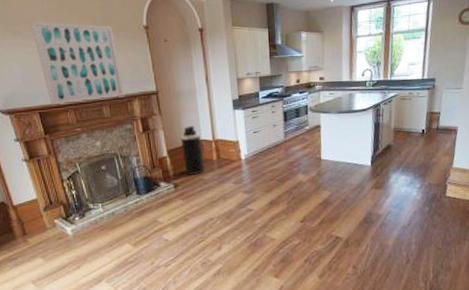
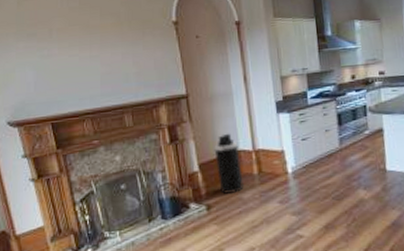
wall art: present [29,21,125,105] -> none [46,21,150,115]

